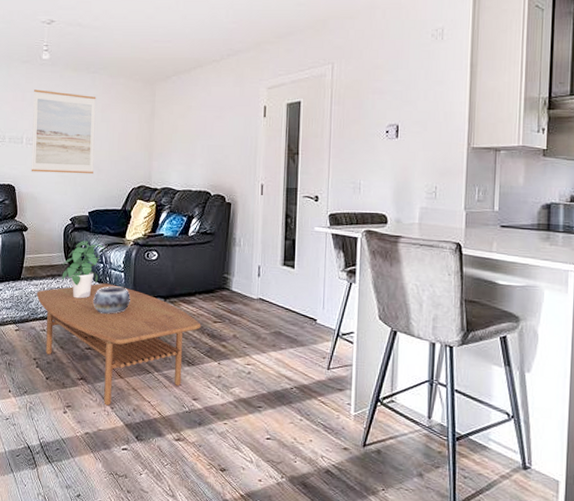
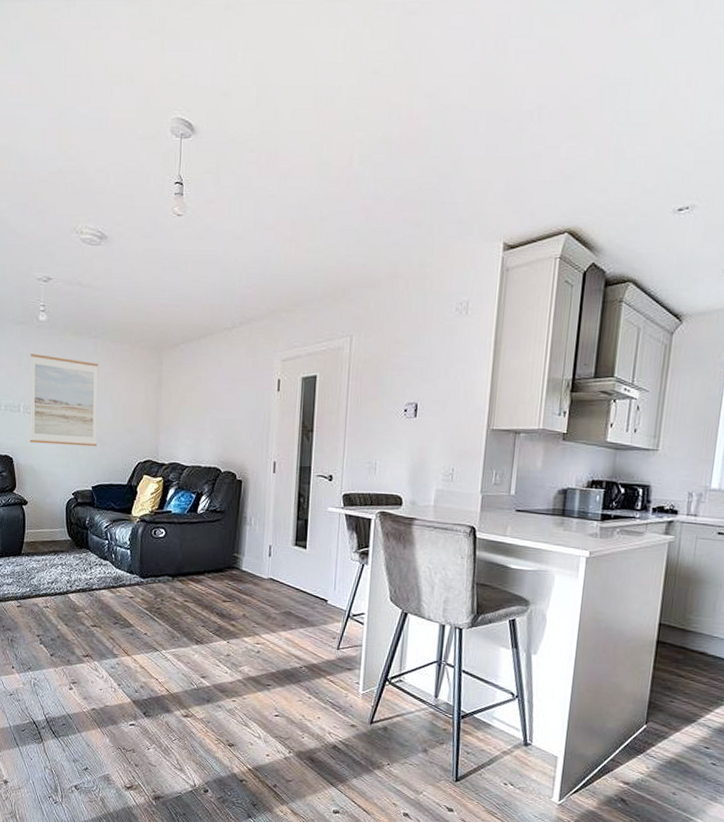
coffee table: present [36,283,201,406] -> none [38,560,210,683]
potted plant: present [62,239,105,299] -> none [65,515,109,576]
decorative bowl: present [93,286,130,314] -> none [98,563,137,592]

